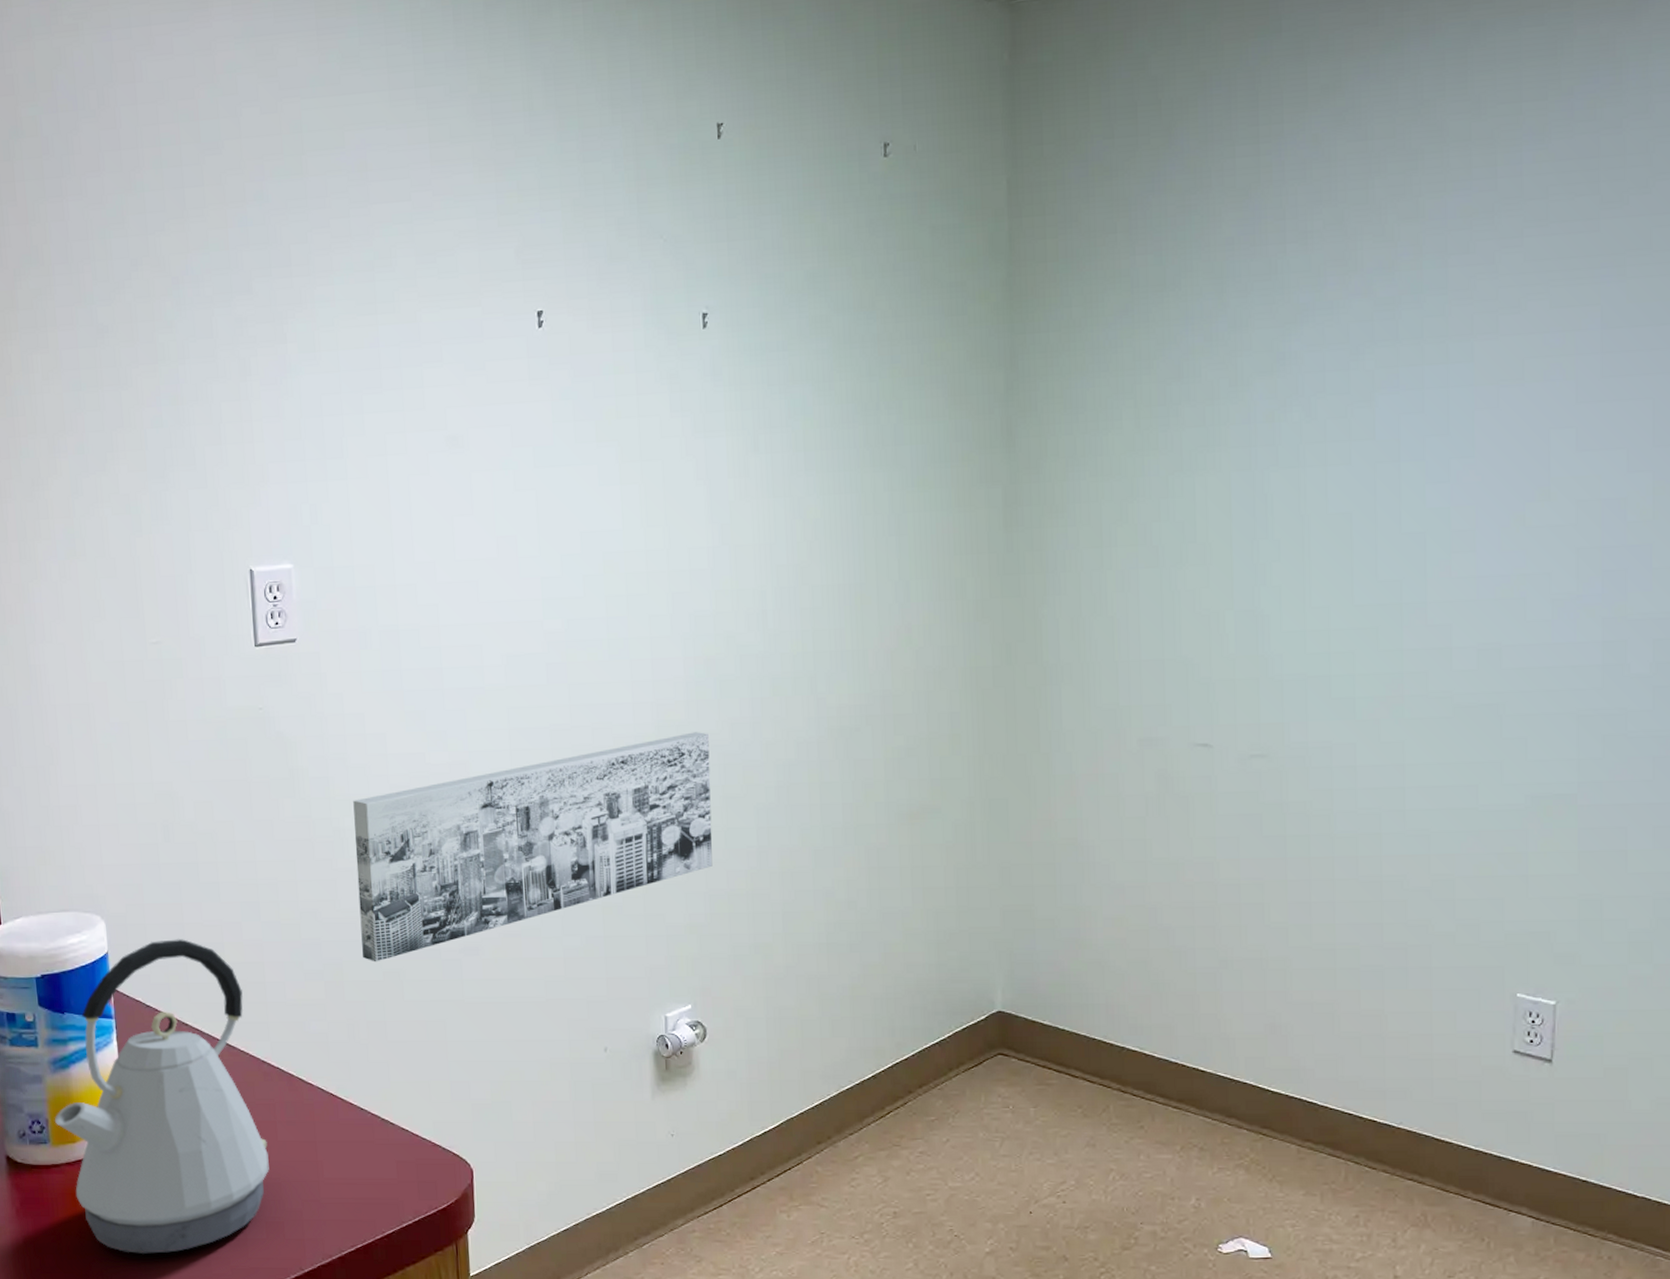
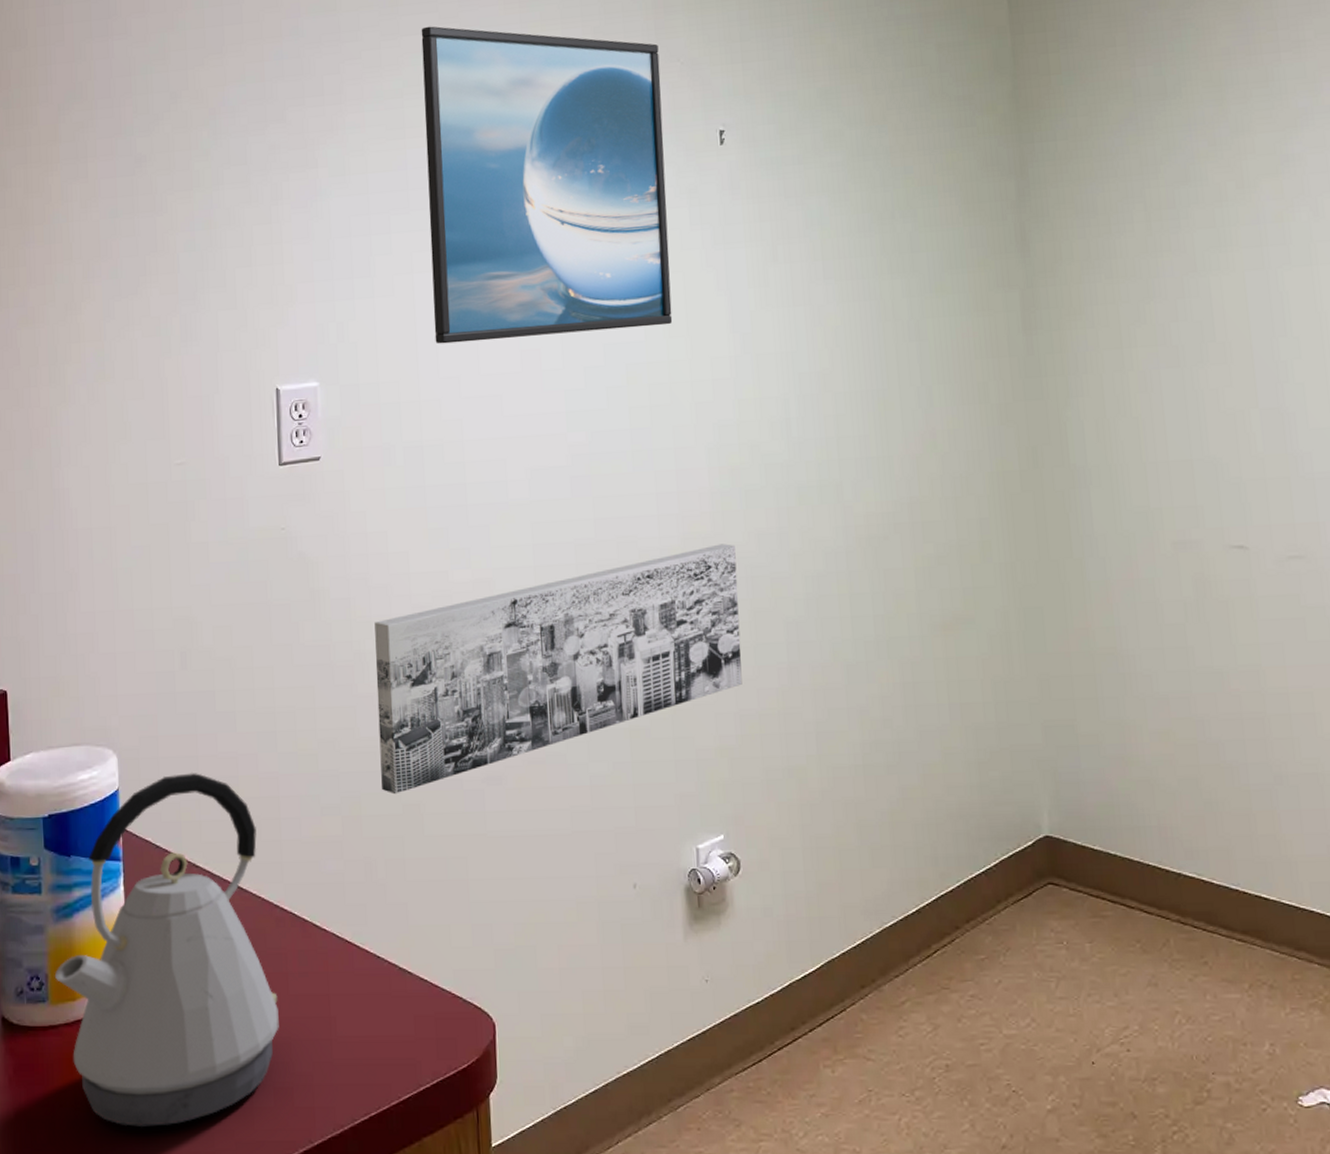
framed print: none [392,193,651,529] -> present [421,26,673,344]

